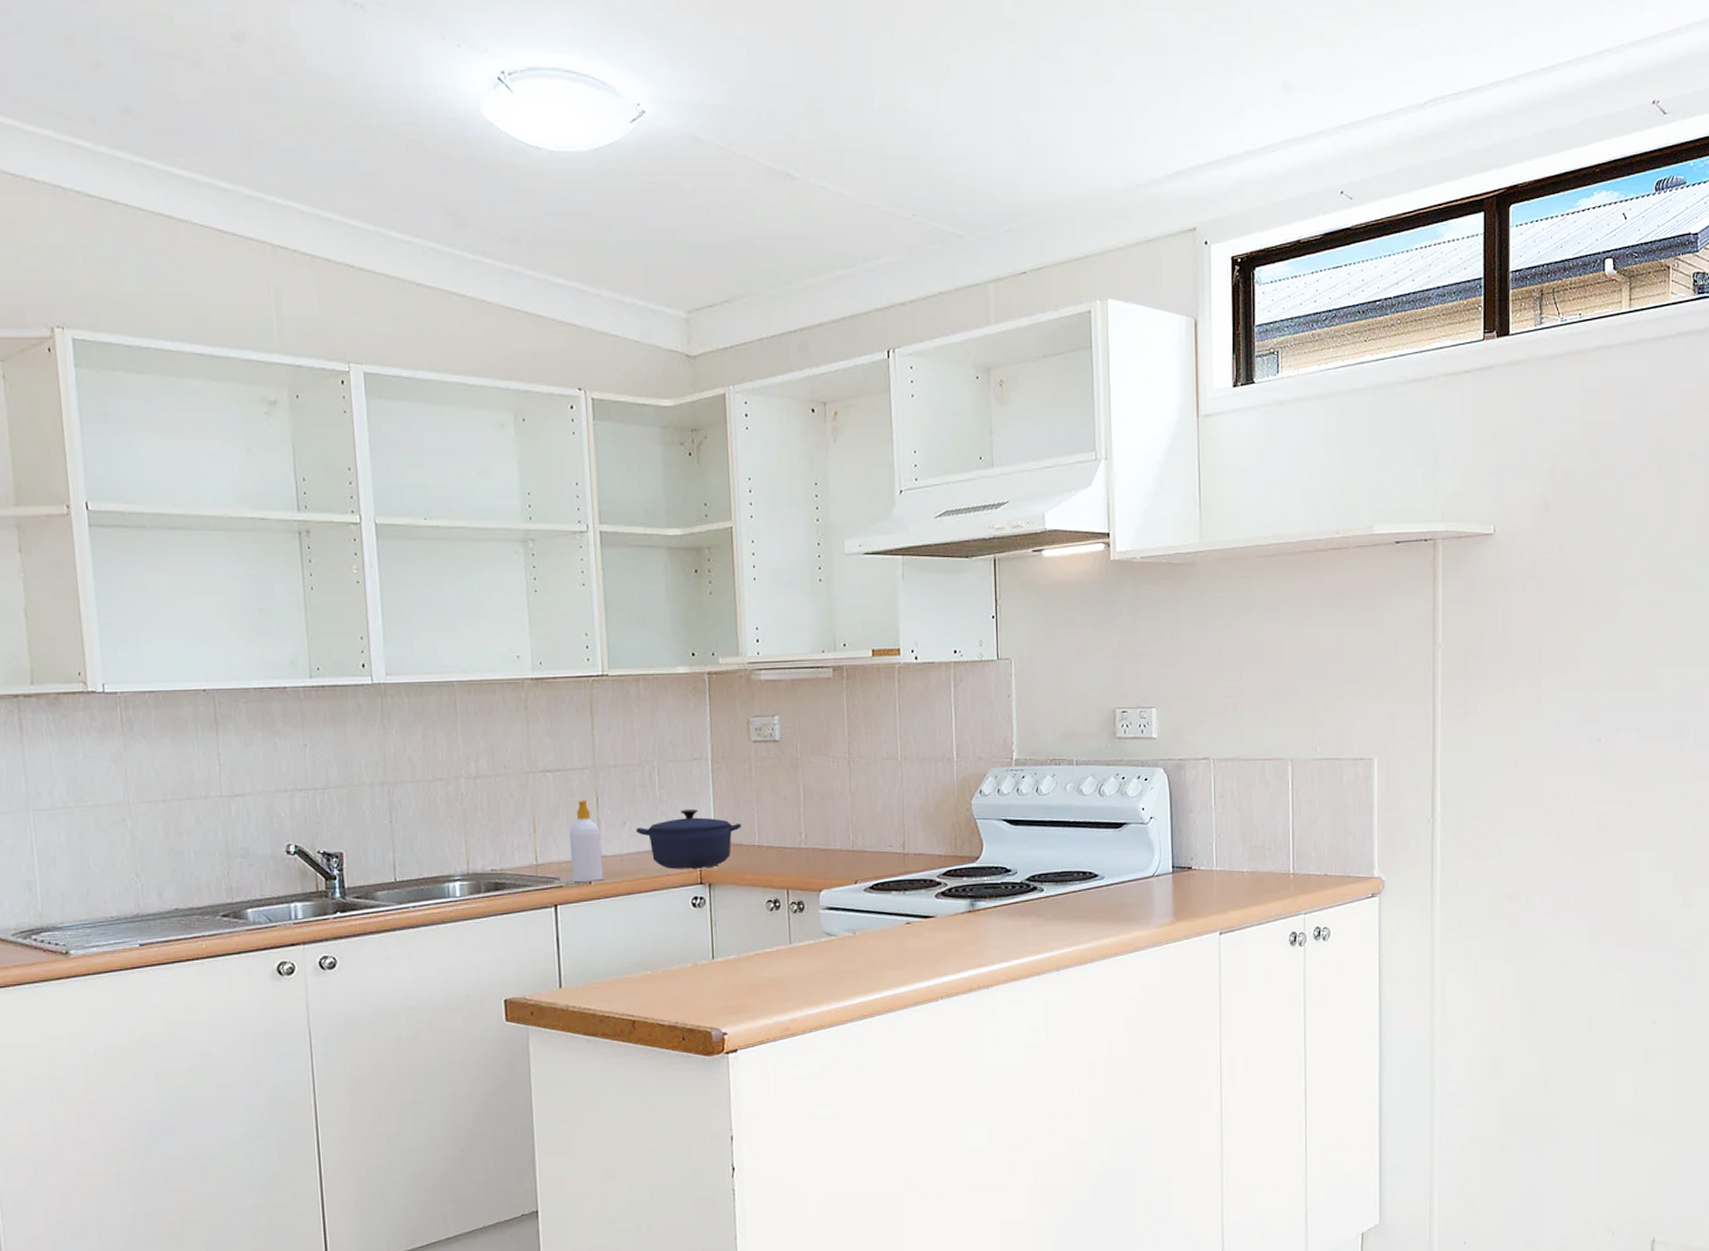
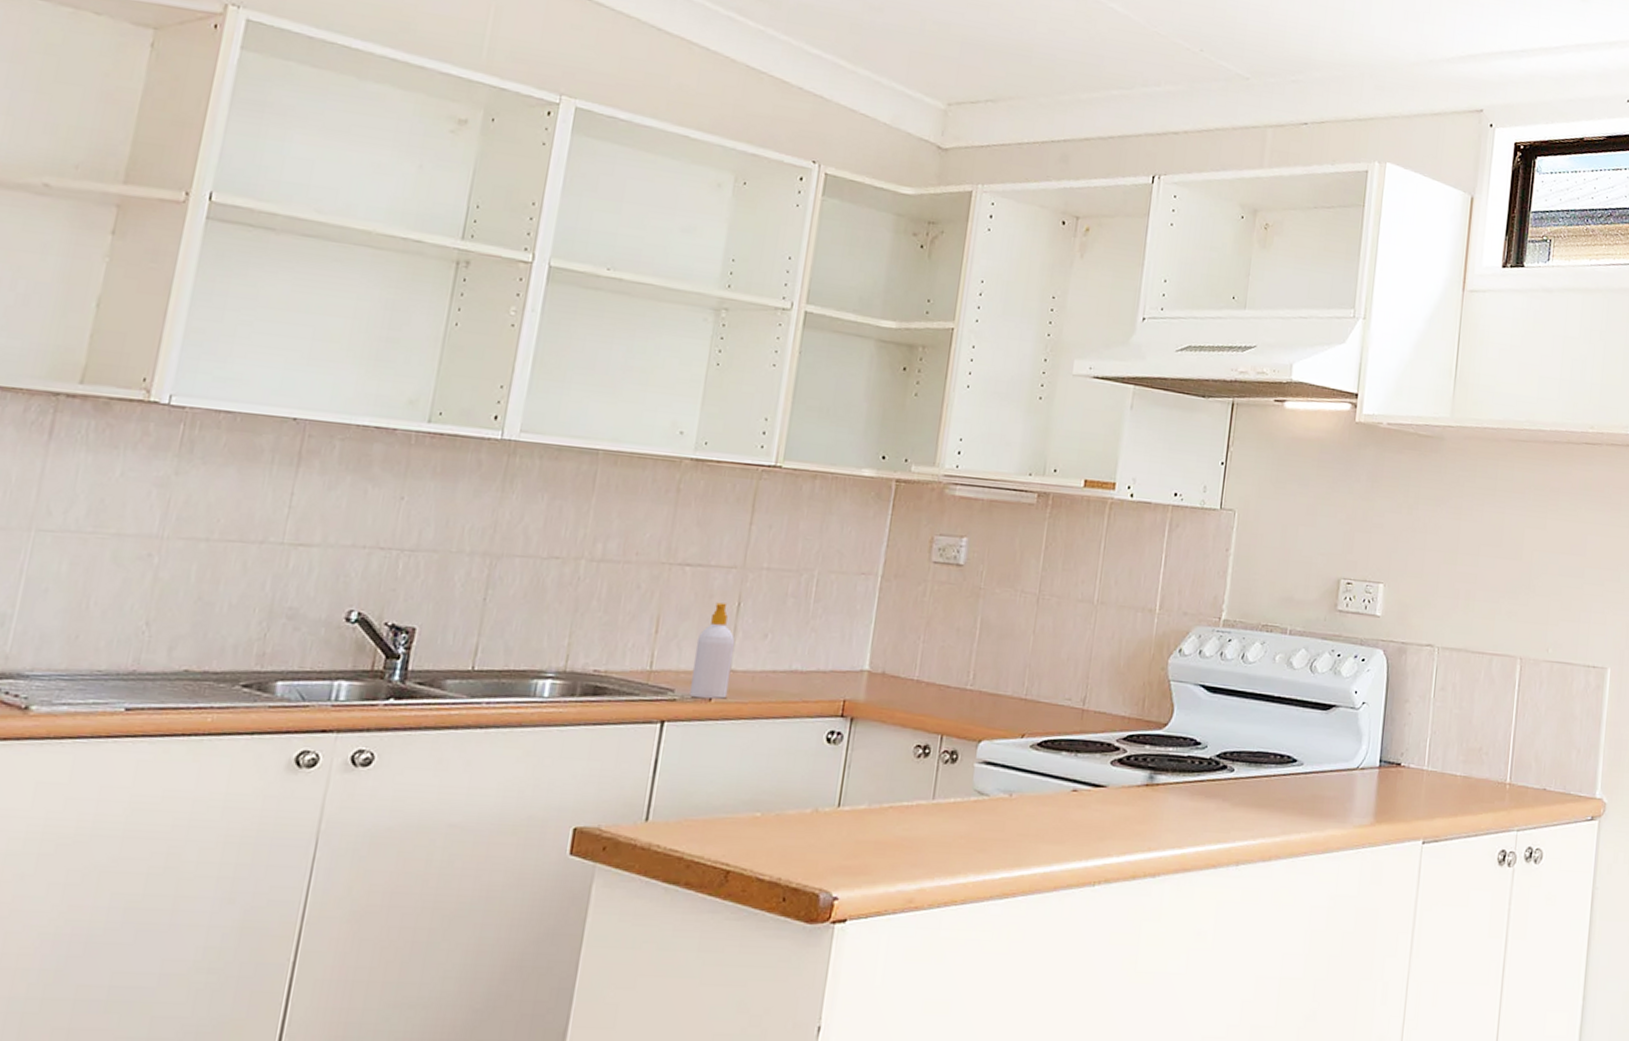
cooking pot: present [635,808,741,870] -> none [777,628,902,699]

